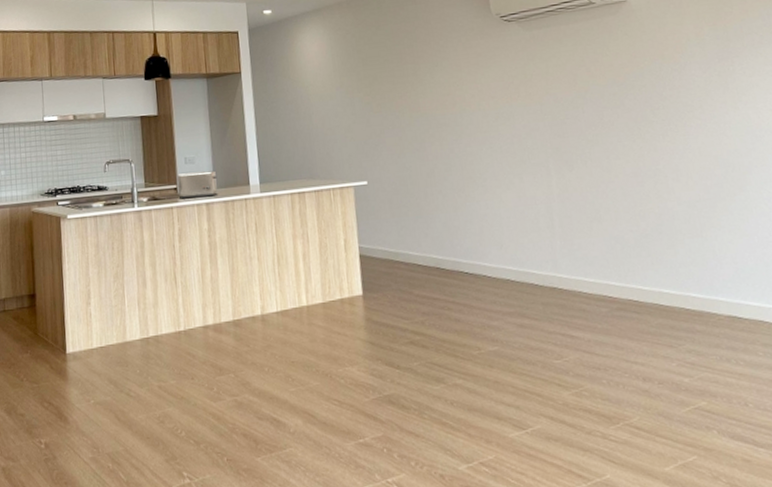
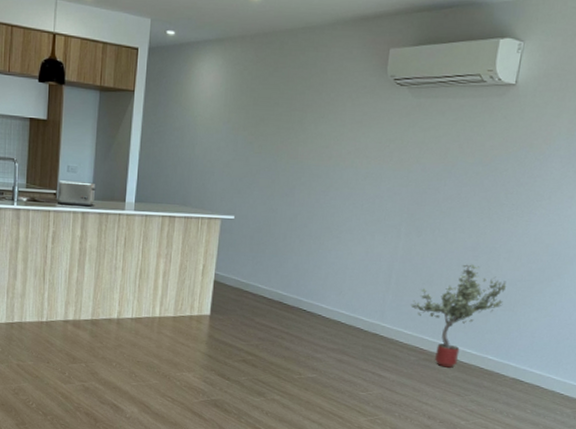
potted tree: none [584,191,688,315] -> present [411,264,507,368]

